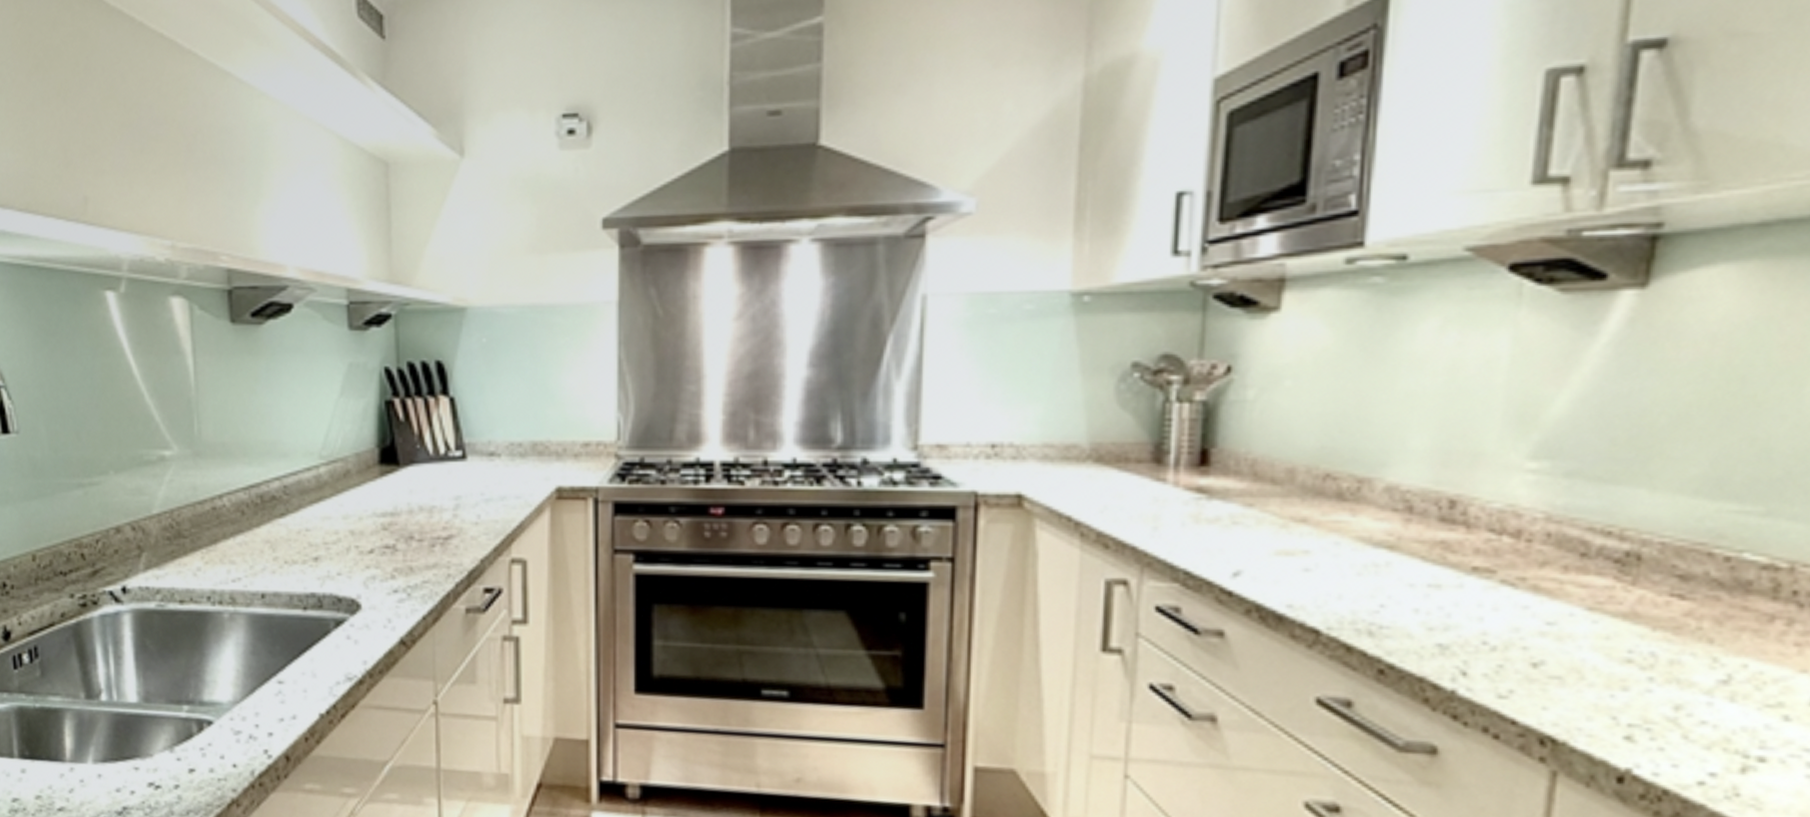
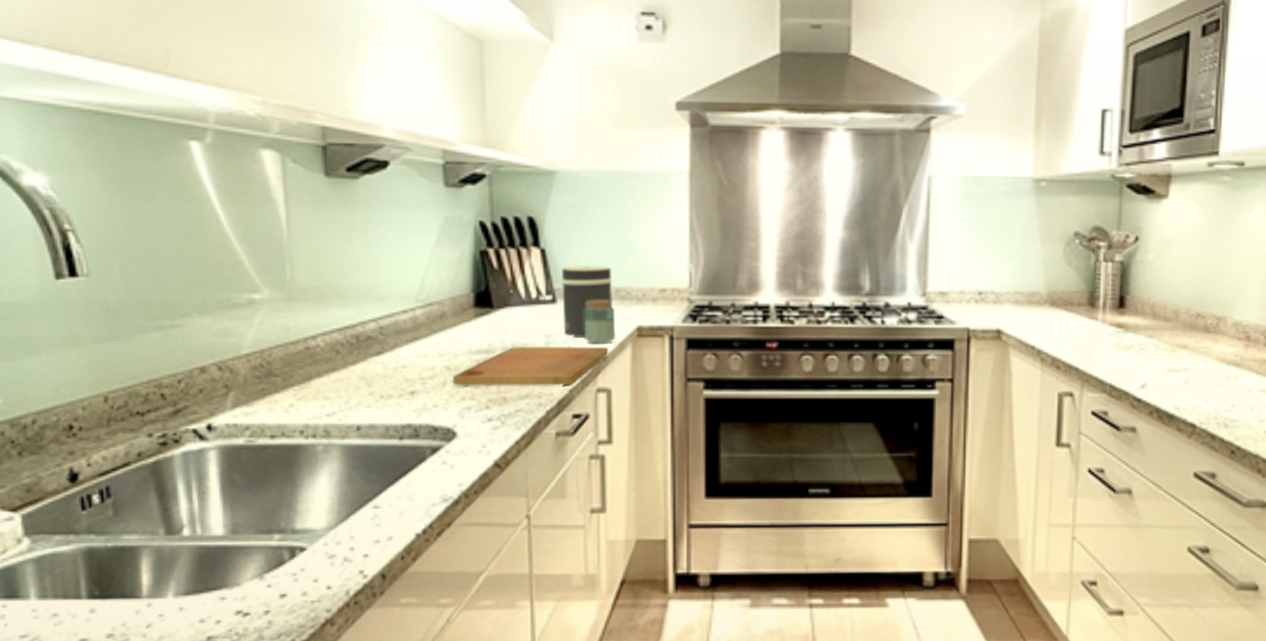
cutting board: none [357,508,524,555] -> present [453,346,609,387]
cylinder: none [473,415,530,499] -> present [562,265,613,337]
peanut butter: none [496,455,532,507] -> present [583,299,616,344]

